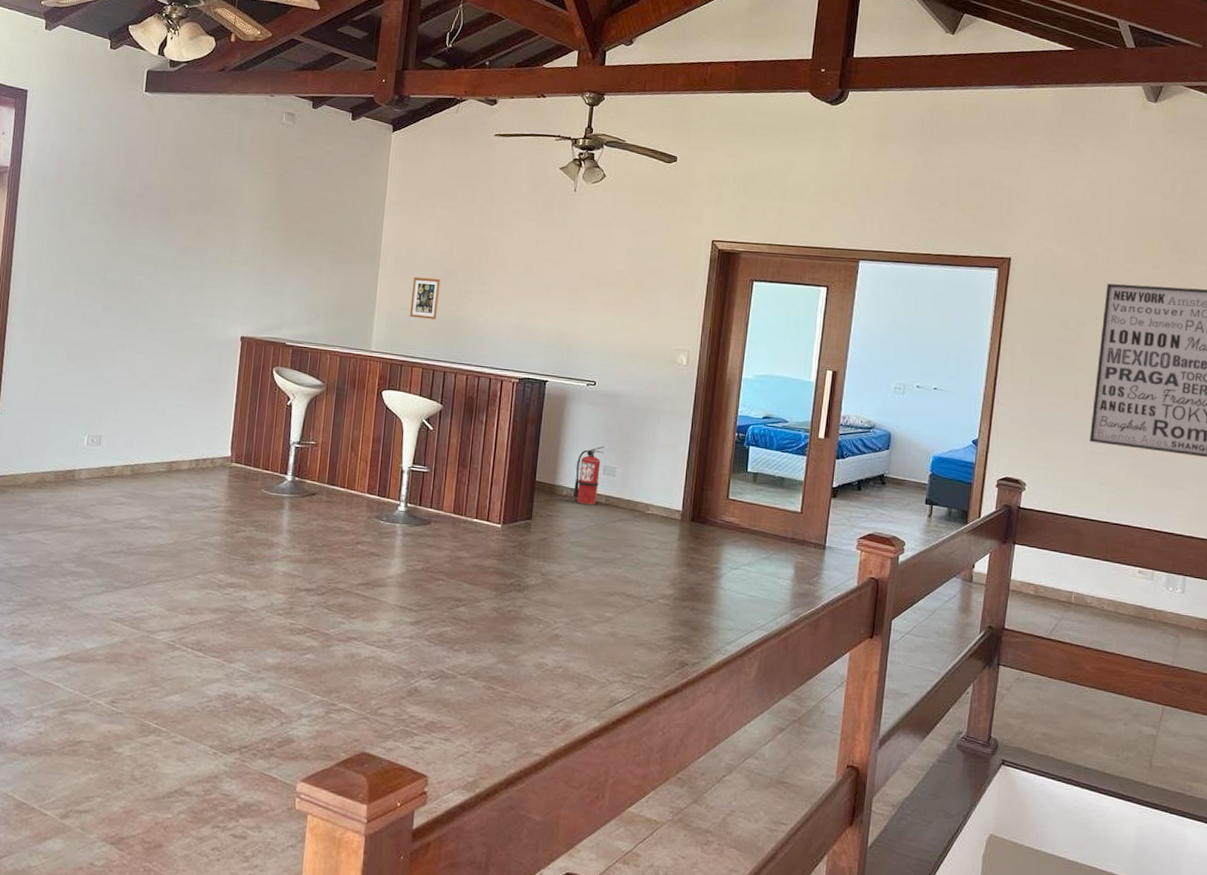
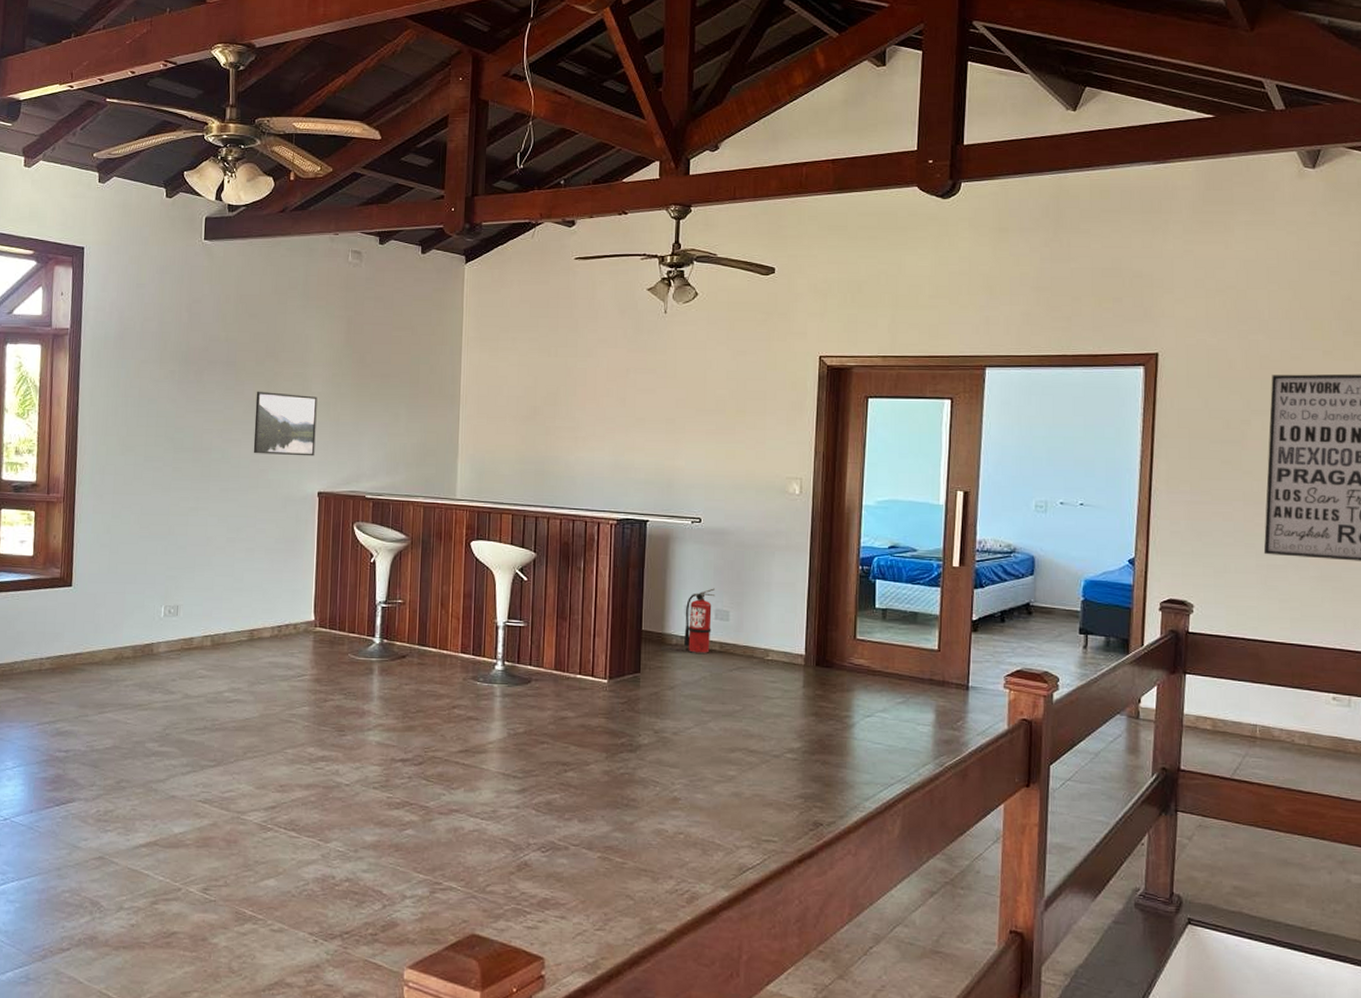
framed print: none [181,238,246,303] -> present [253,391,318,457]
picture frame: present [409,276,441,319] -> none [495,416,526,461]

